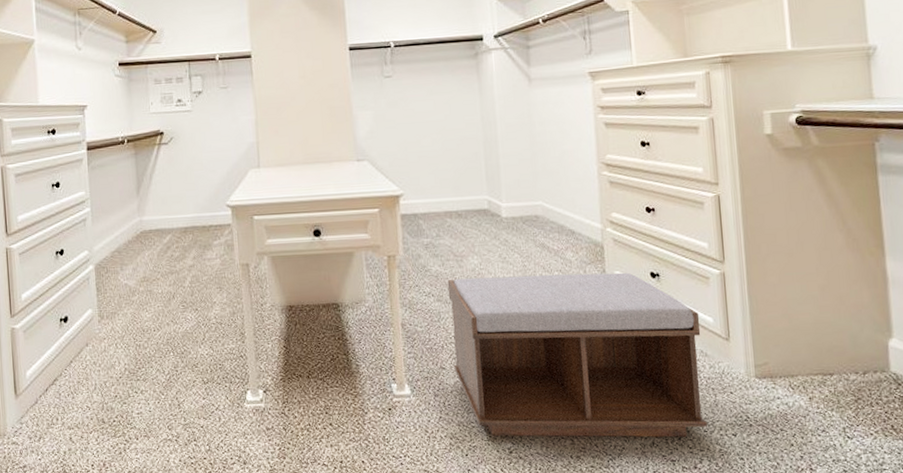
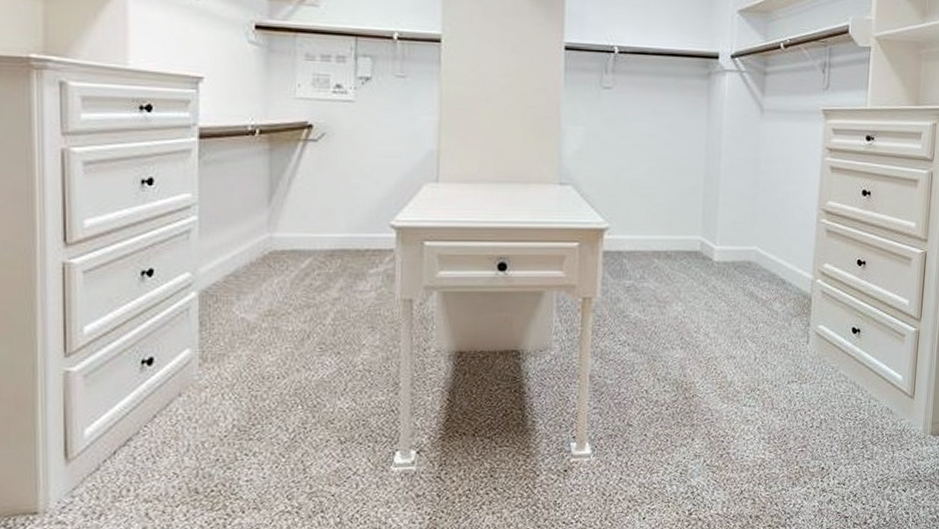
bench: present [447,272,707,437] -> none [641,326,891,497]

